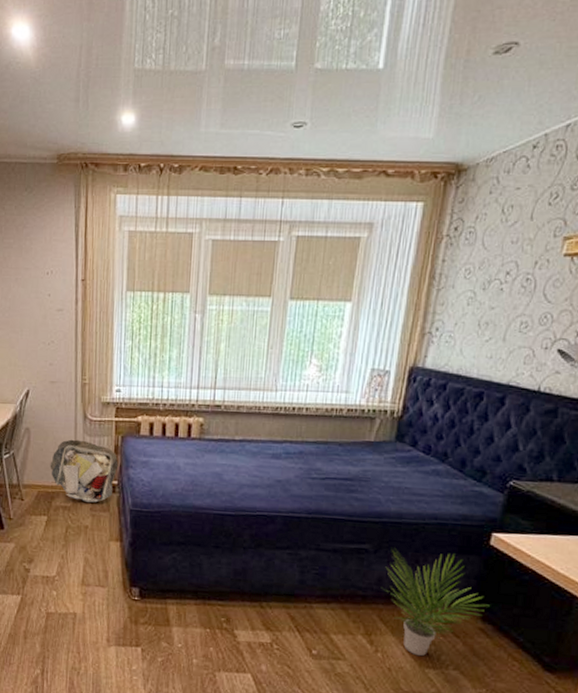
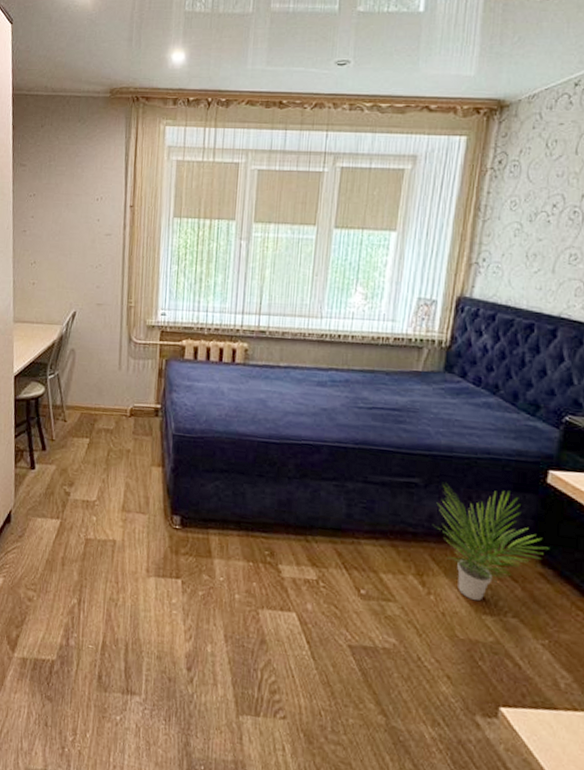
laundry basket: present [50,439,119,503] -> none [93,361,162,426]

